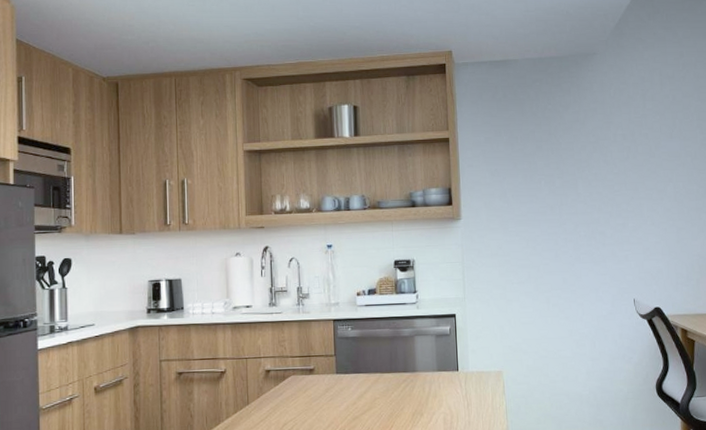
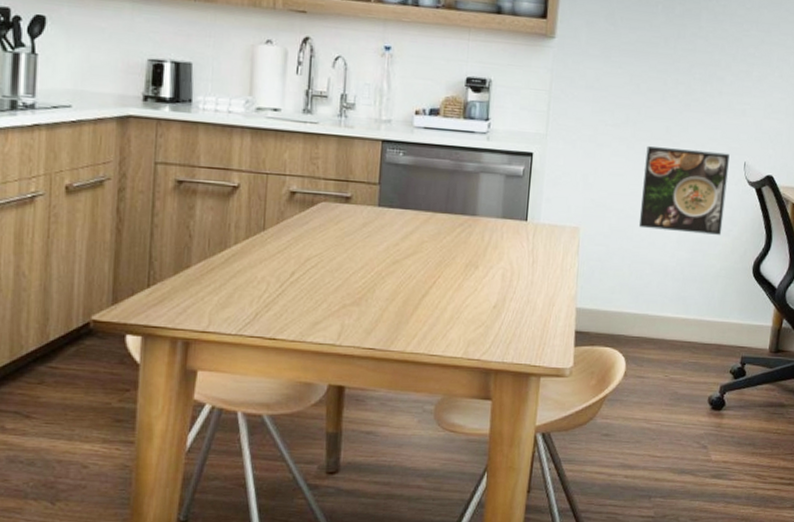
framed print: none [549,293,624,366] -> present [638,146,730,235]

